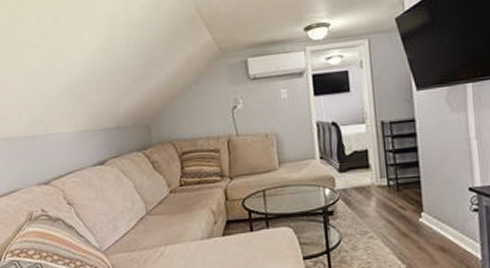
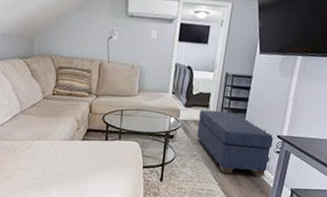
ottoman: none [359,169,469,250] -> present [197,110,274,177]

